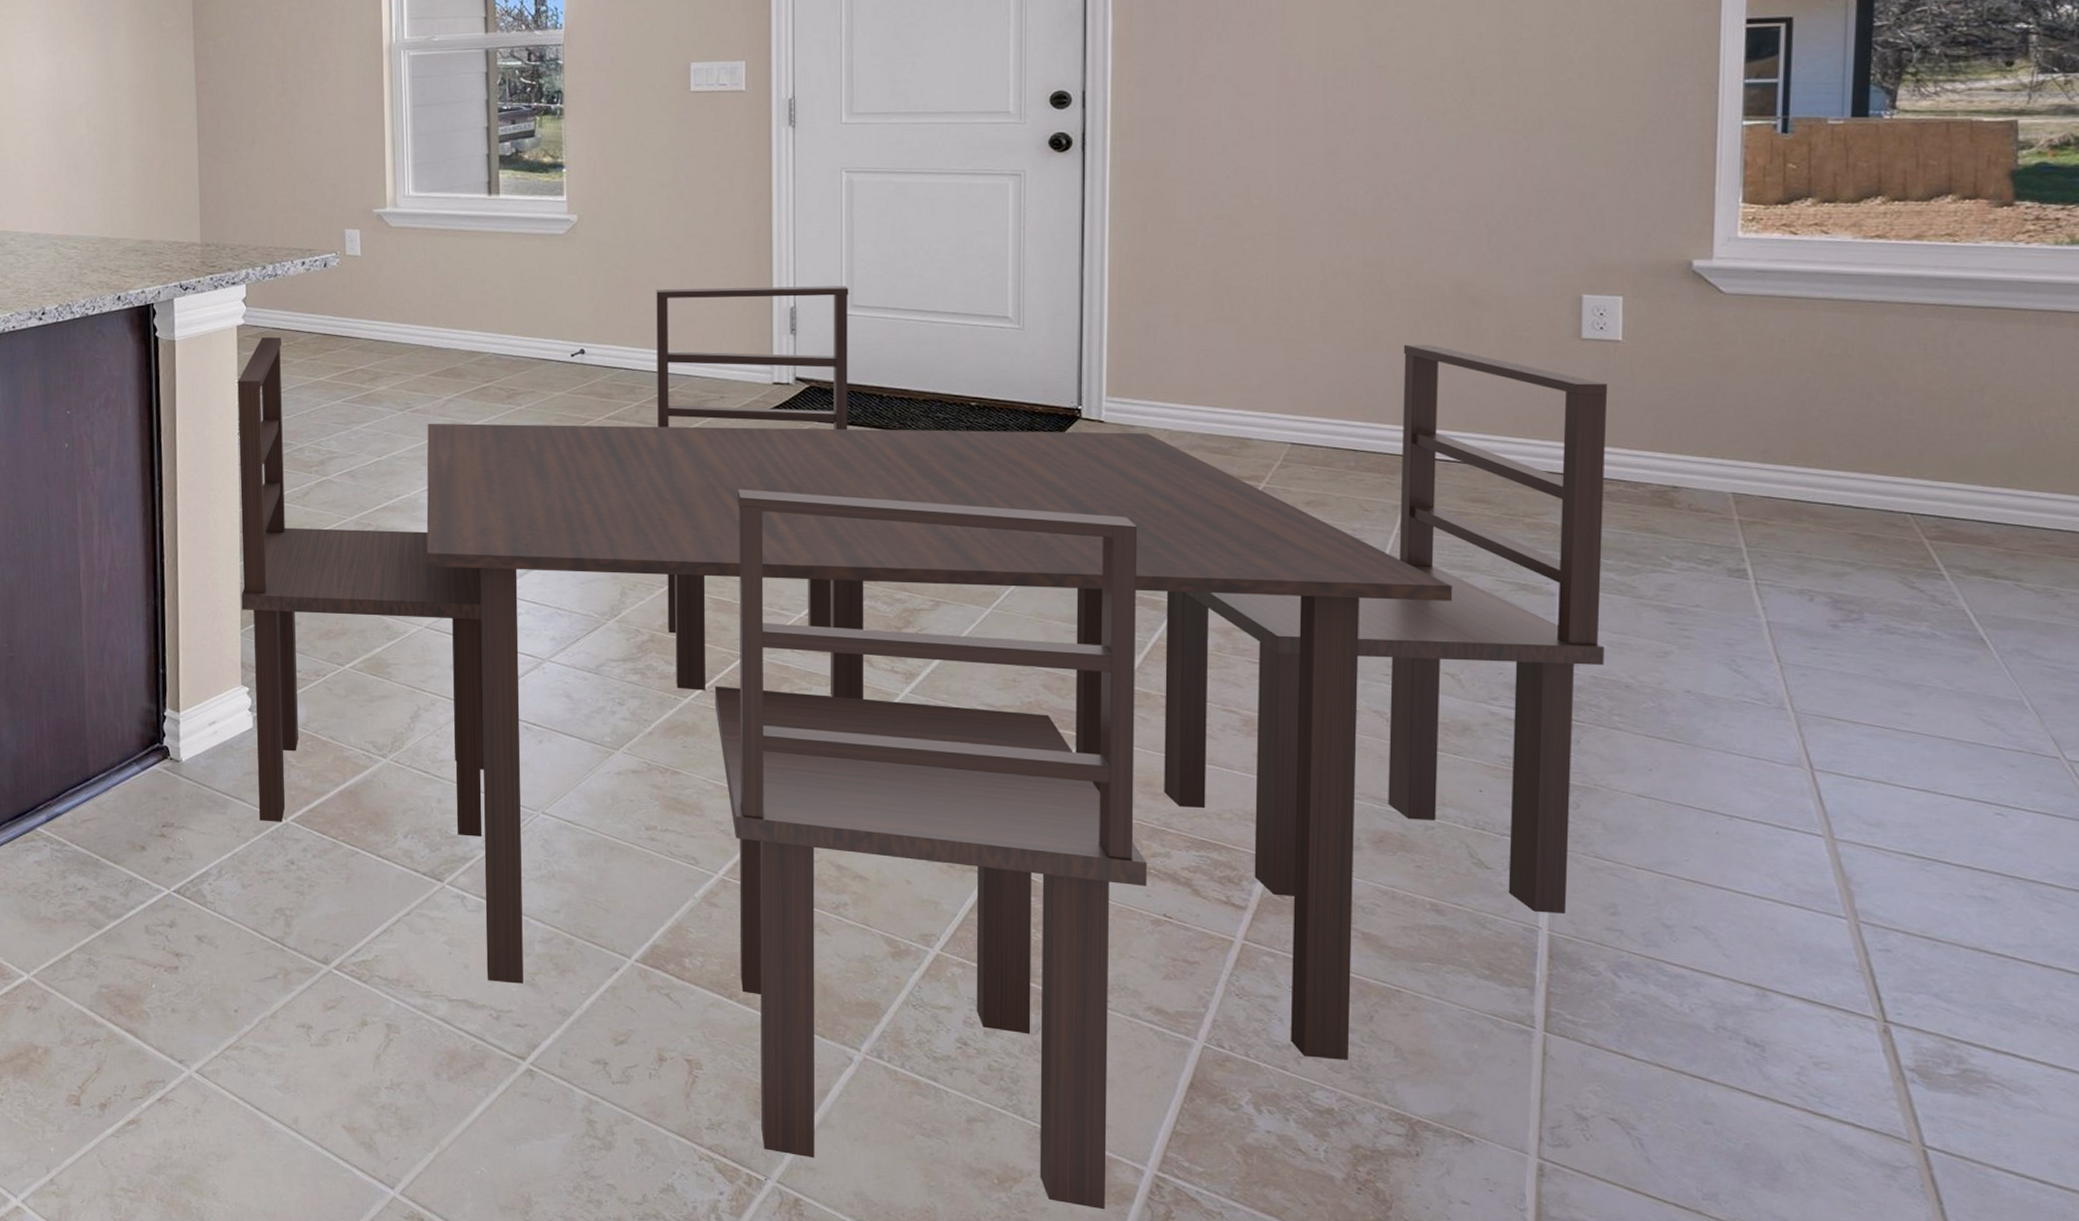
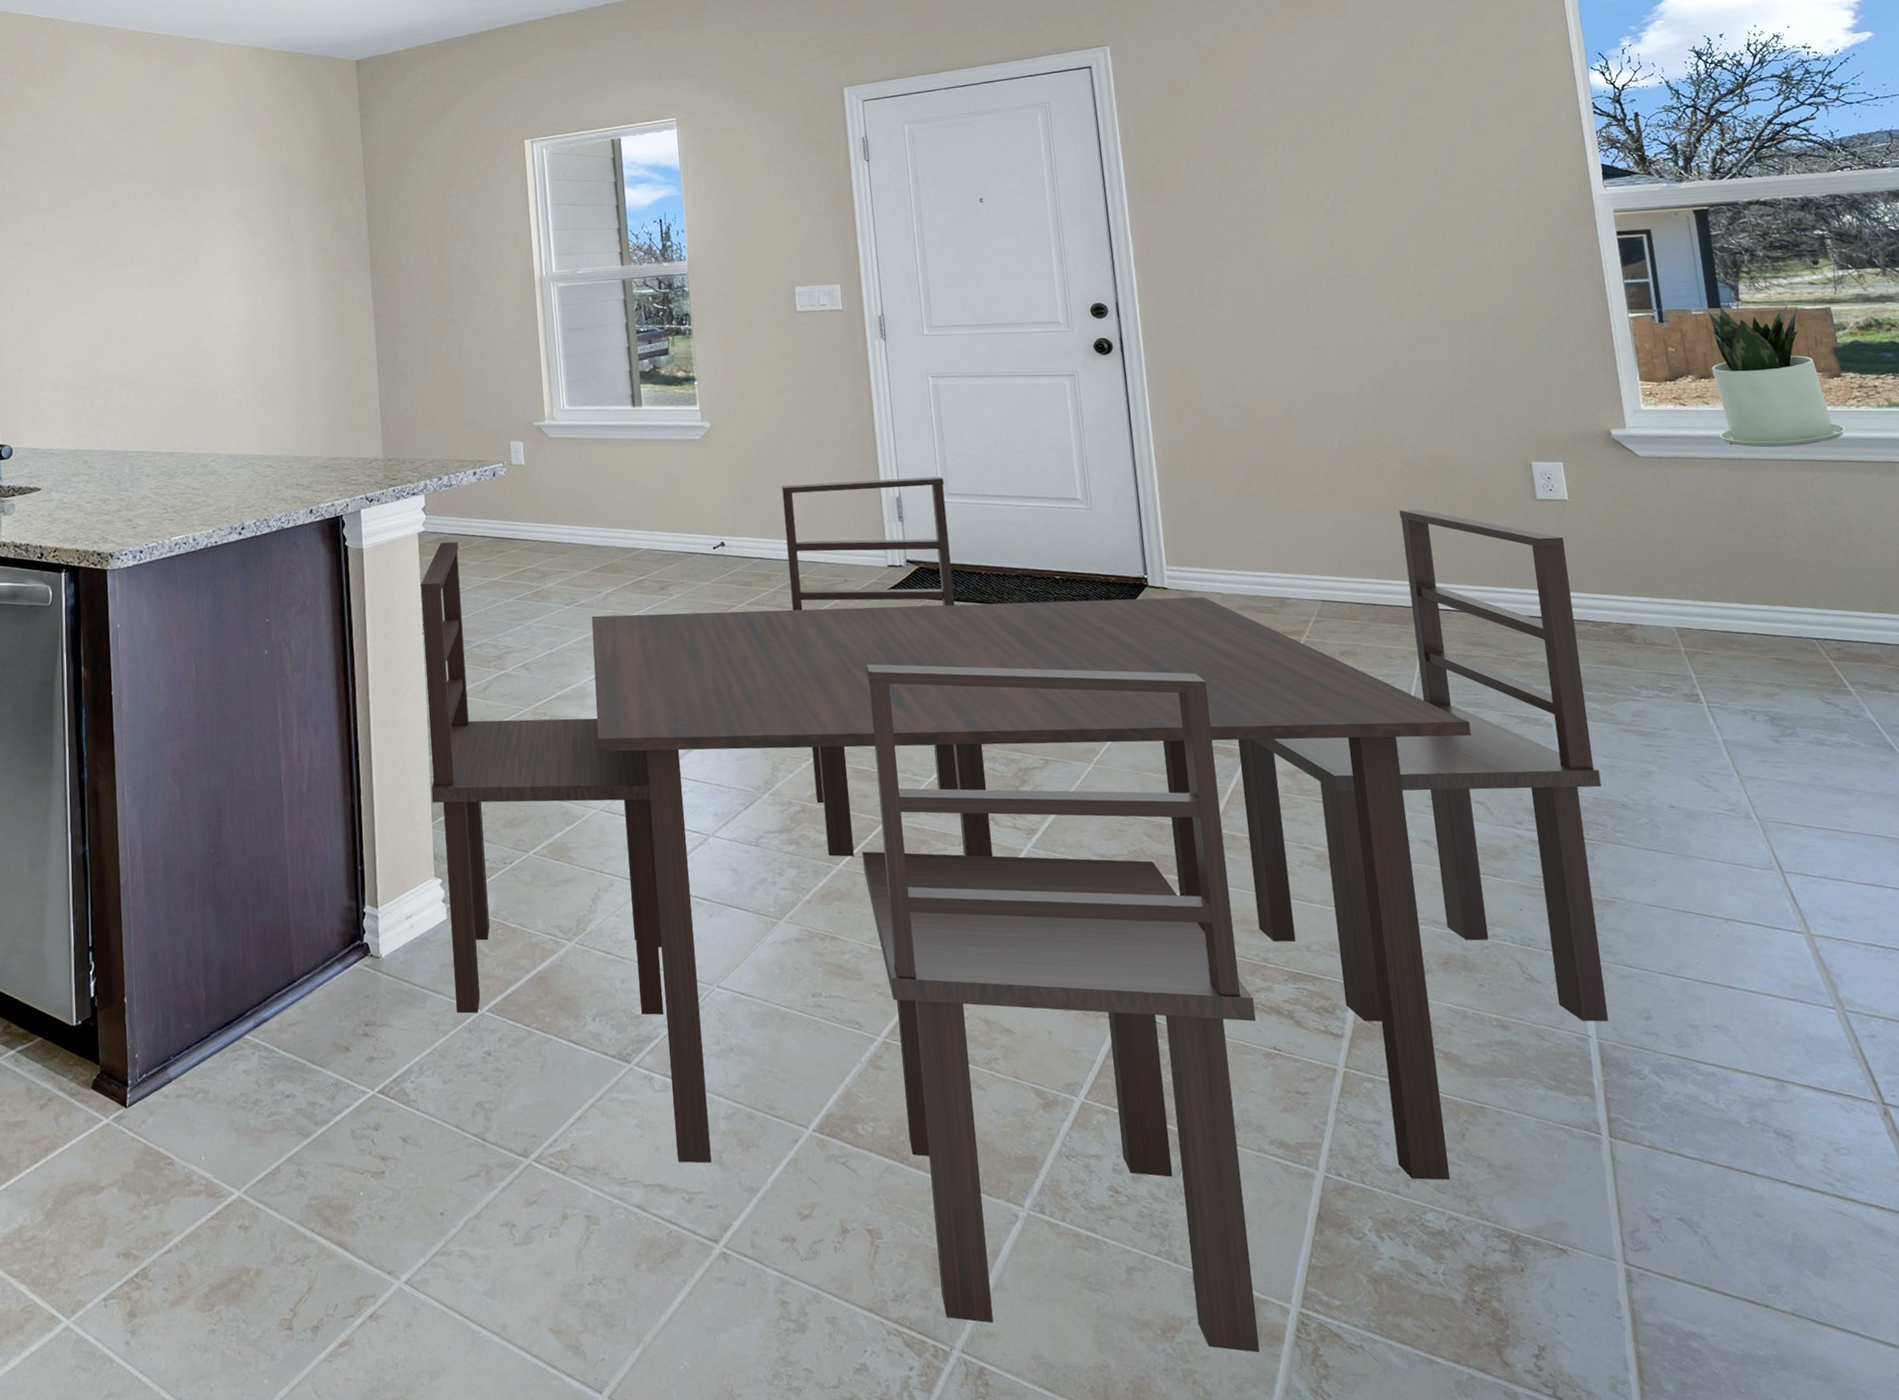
planter: none [1835,113,2006,288] -> present [1708,303,1846,448]

